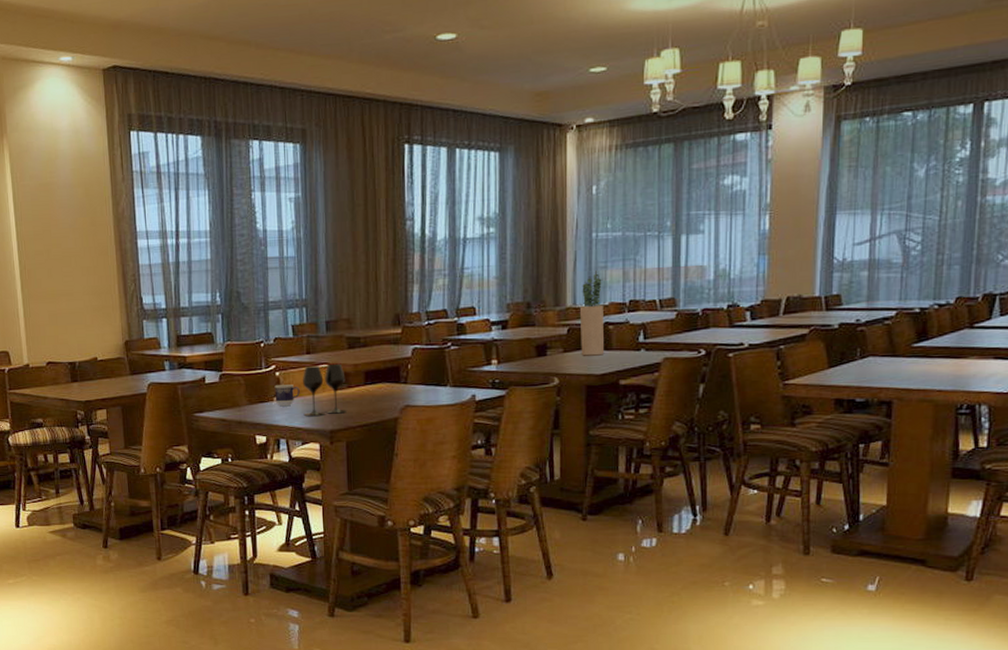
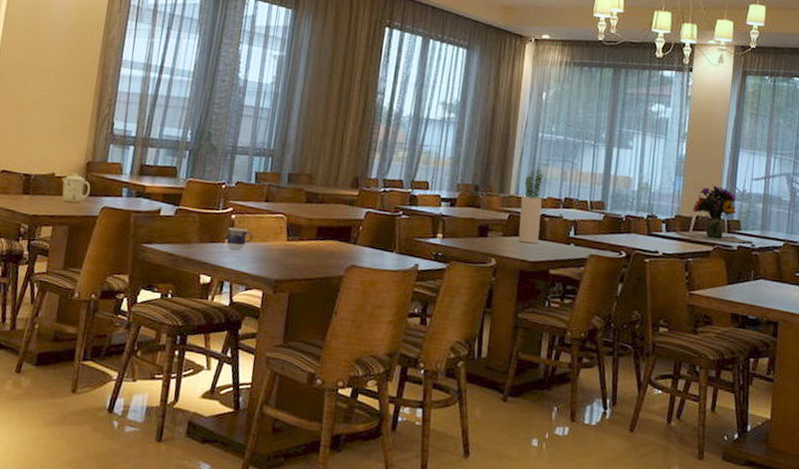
mug: none [104,354,134,384] -> present [61,173,90,204]
wine glass: present [303,363,347,416] -> none [252,213,299,265]
flower arrangement: none [761,258,862,323] -> present [674,184,757,245]

